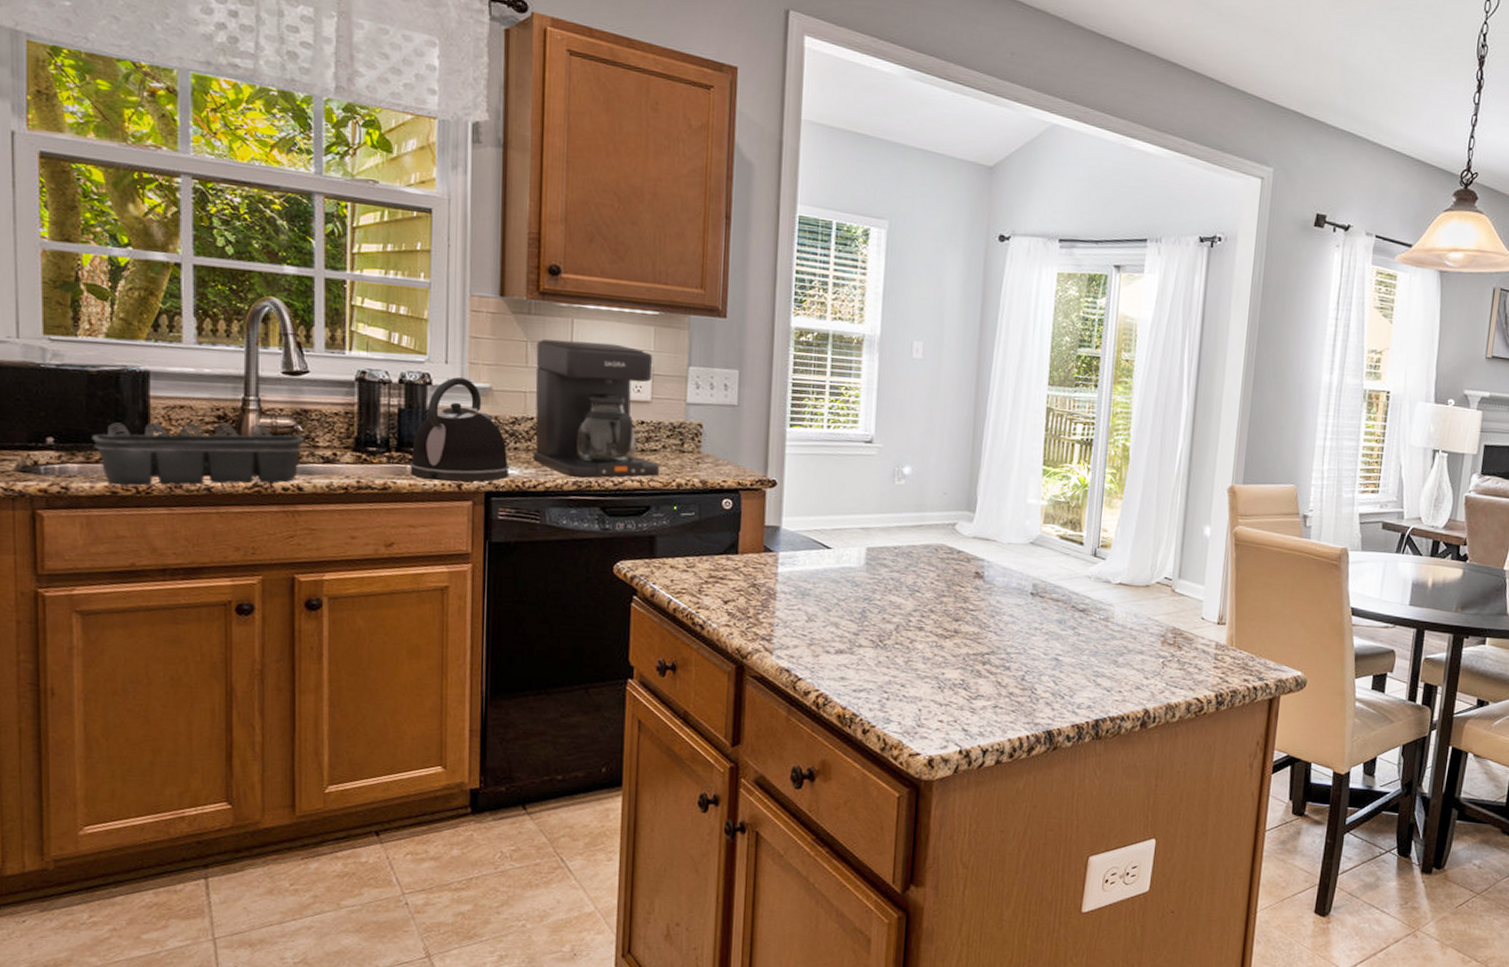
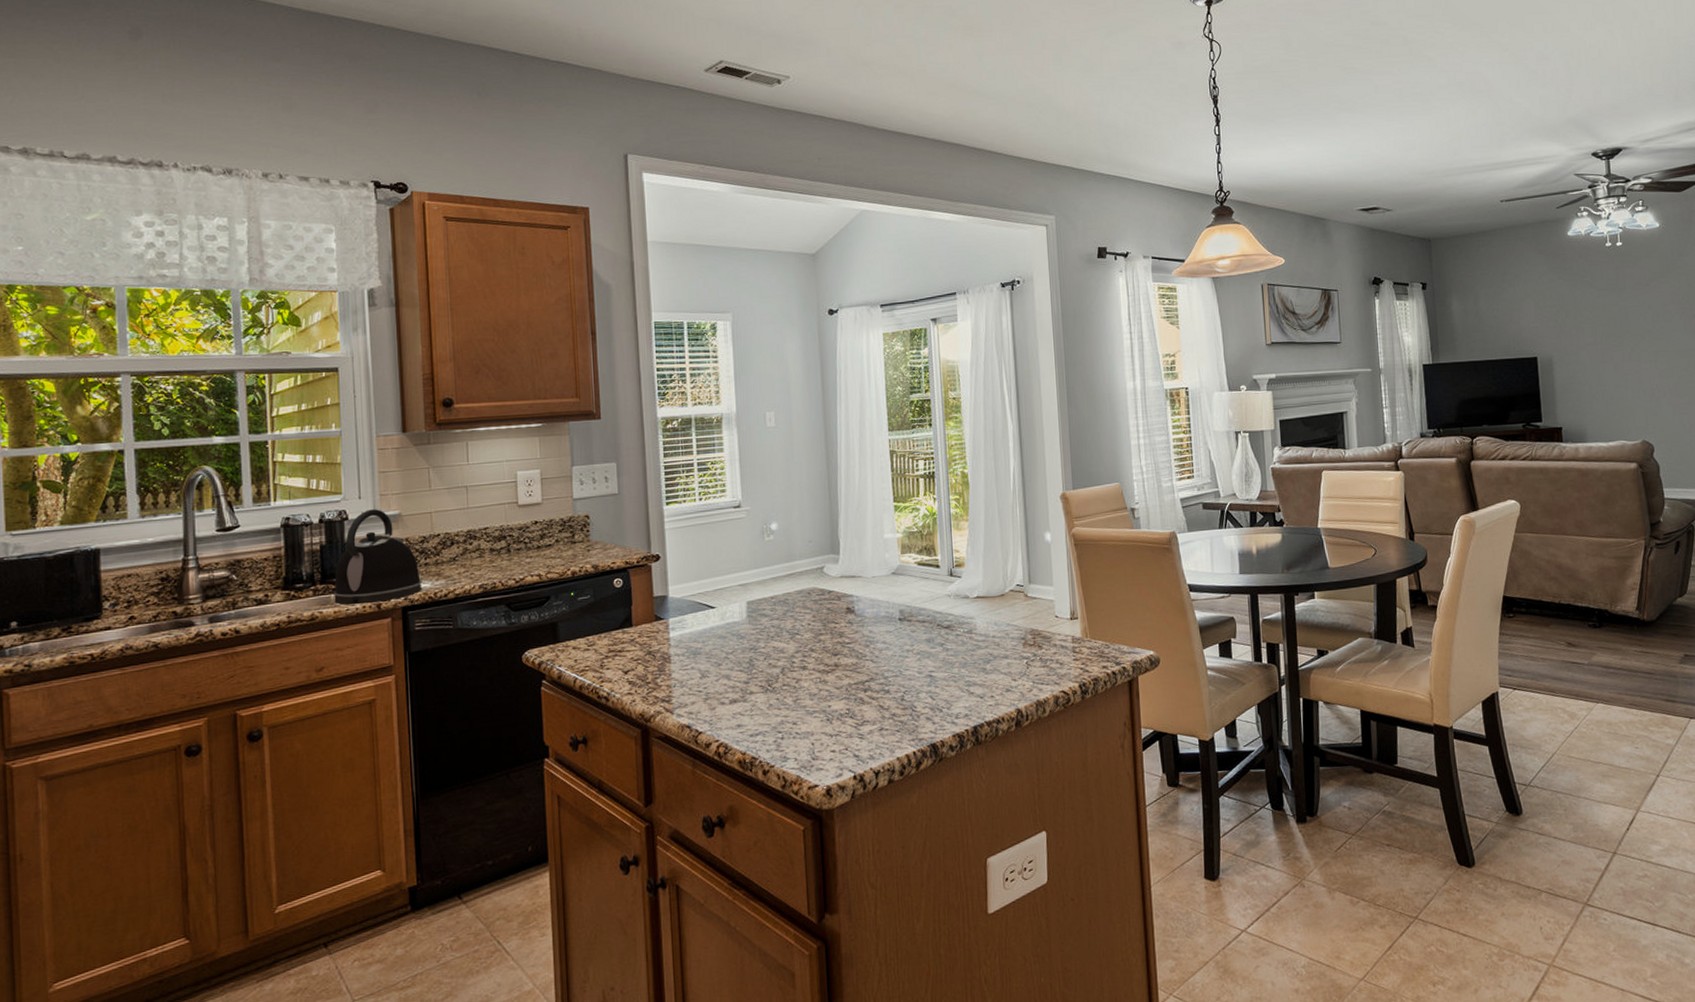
dish rack: present [92,422,303,486] -> none [51,579,238,656]
coffee maker: present [533,339,660,479] -> none [437,457,556,582]

